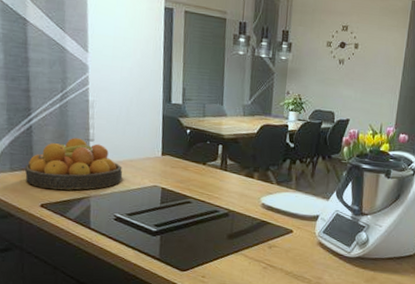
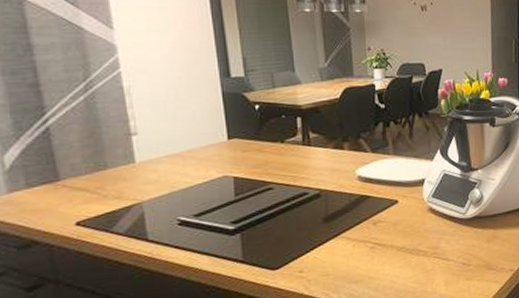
fruit bowl: present [24,138,123,190] -> none [46,134,182,202]

